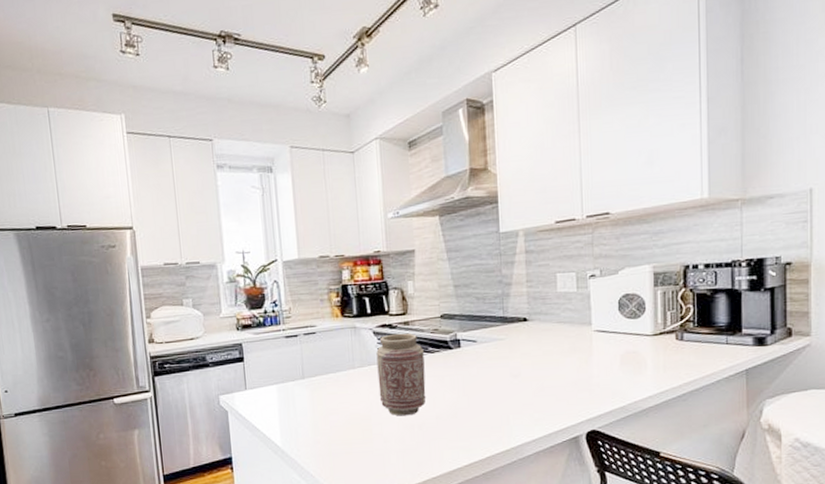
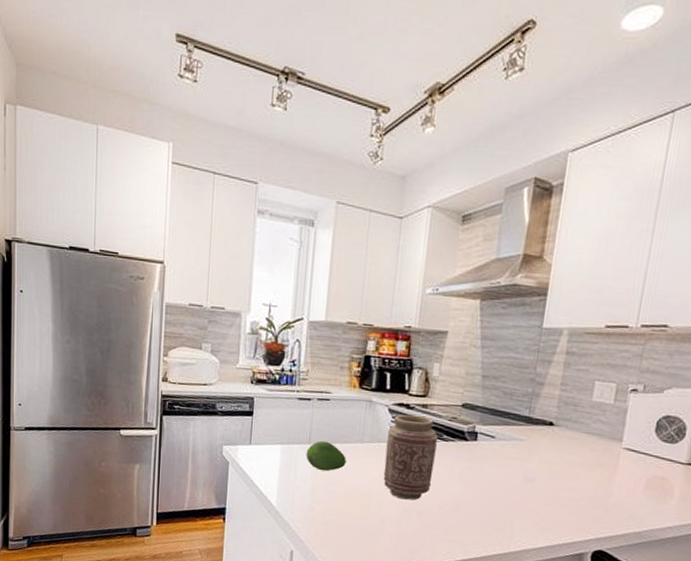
fruit: none [301,373,343,403] -> present [306,440,347,471]

